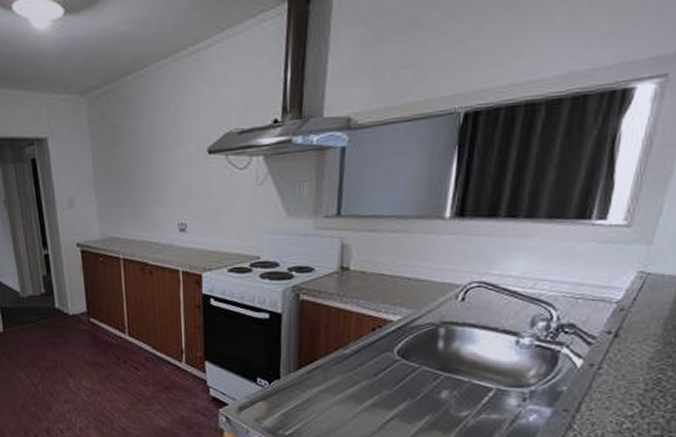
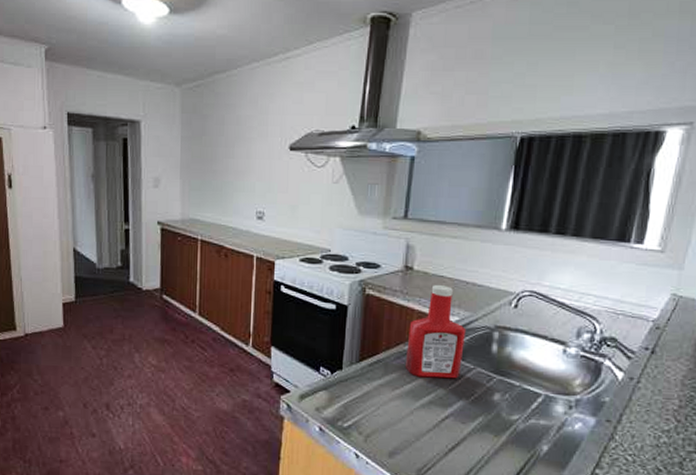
ketchup bottle: none [346,284,410,380] -> present [406,285,467,379]

